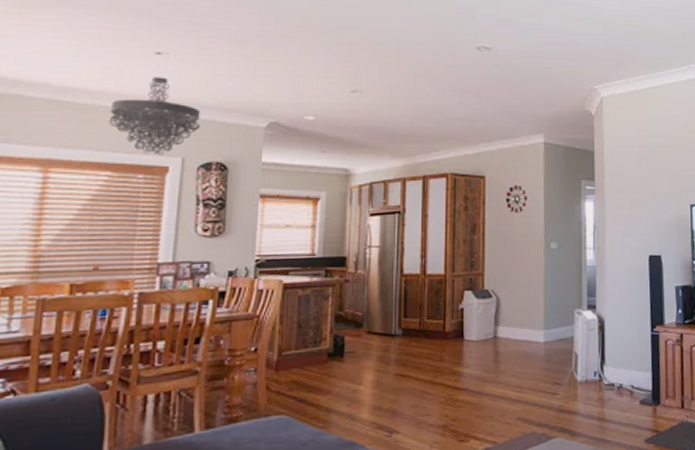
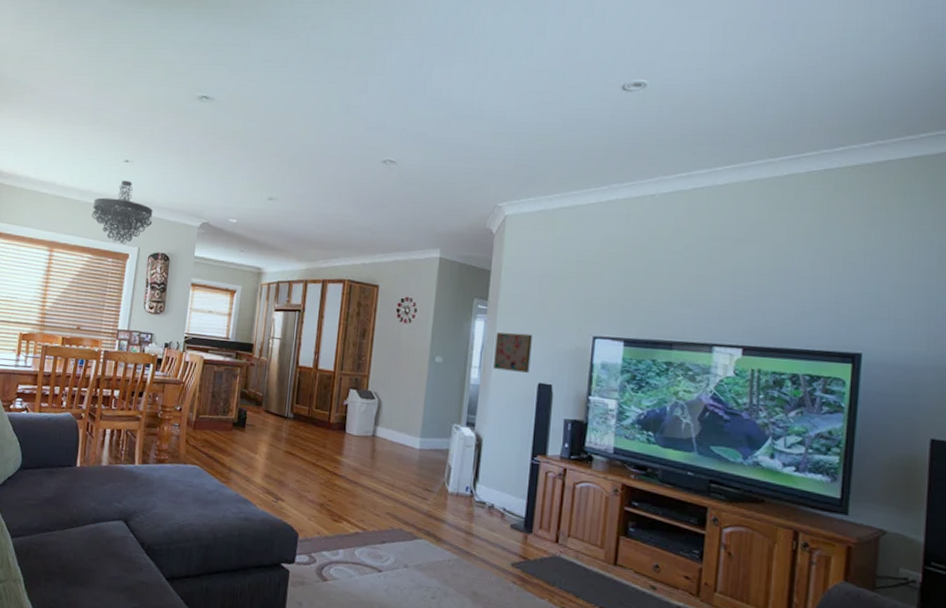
wall art: none [606,209,640,248] -> present [494,332,532,373]

